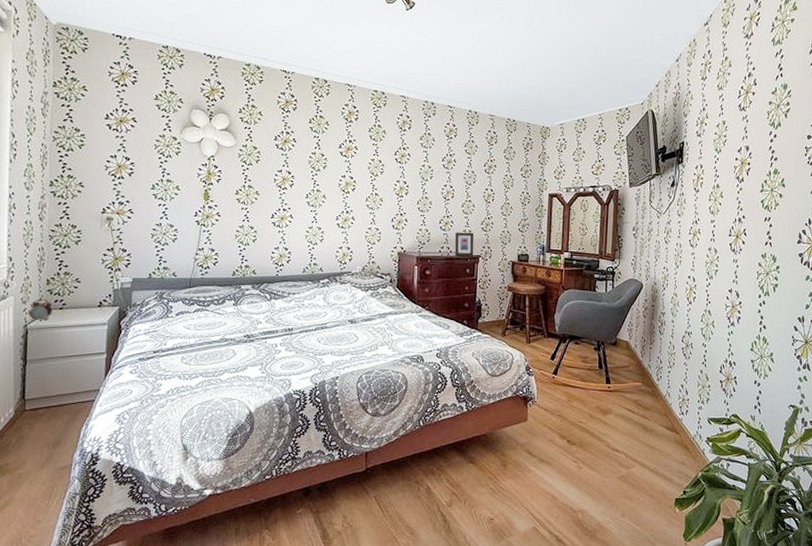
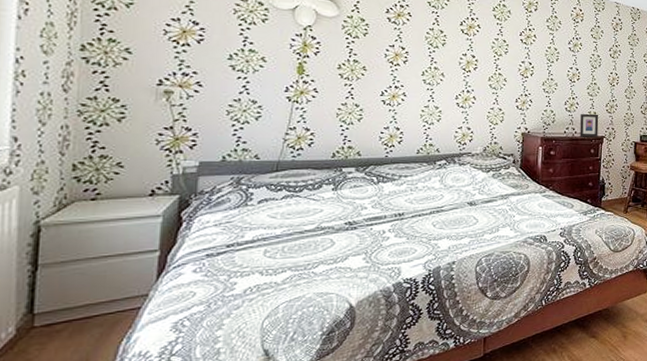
alarm clock: present [29,299,53,321] -> none [44,189,80,216]

